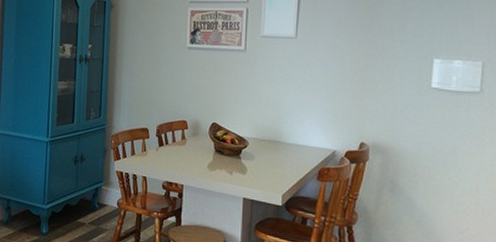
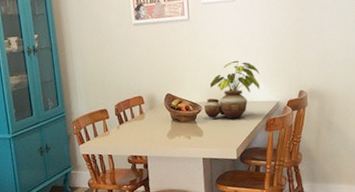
potted plant: none [251,99,317,162] -> present [204,60,260,119]

